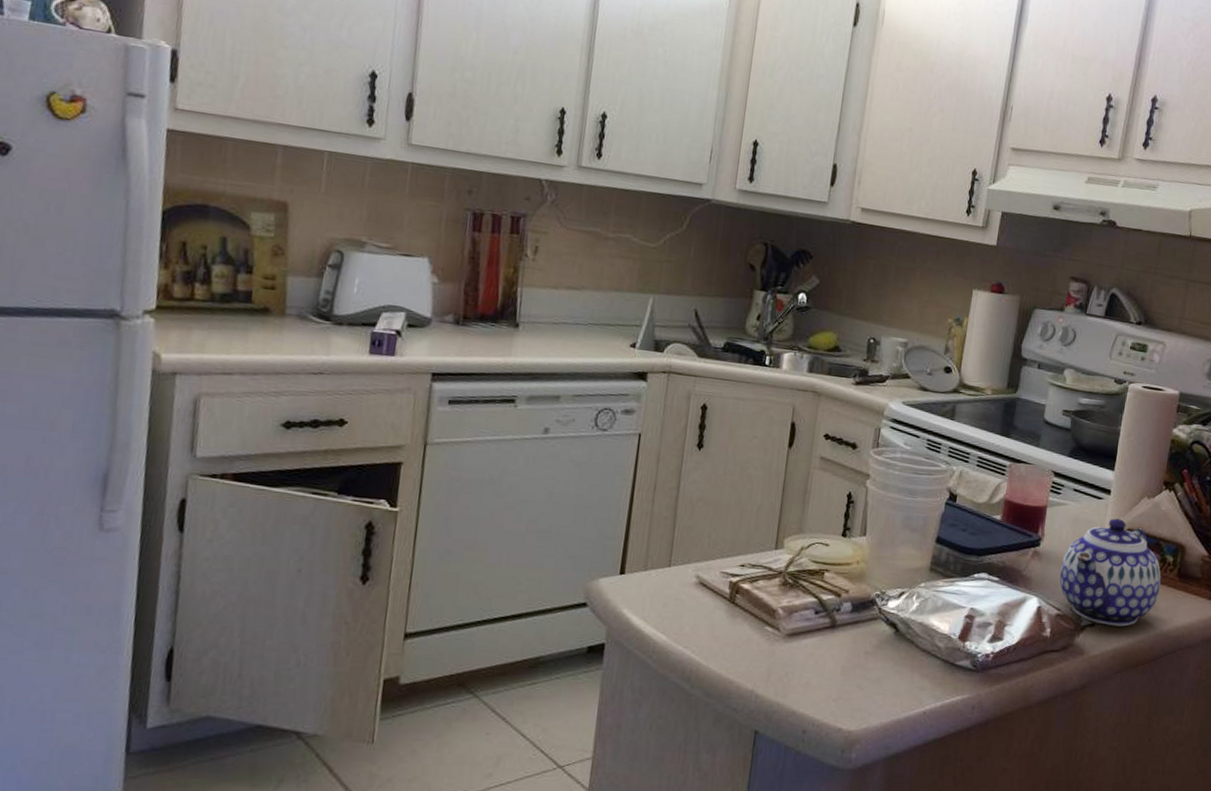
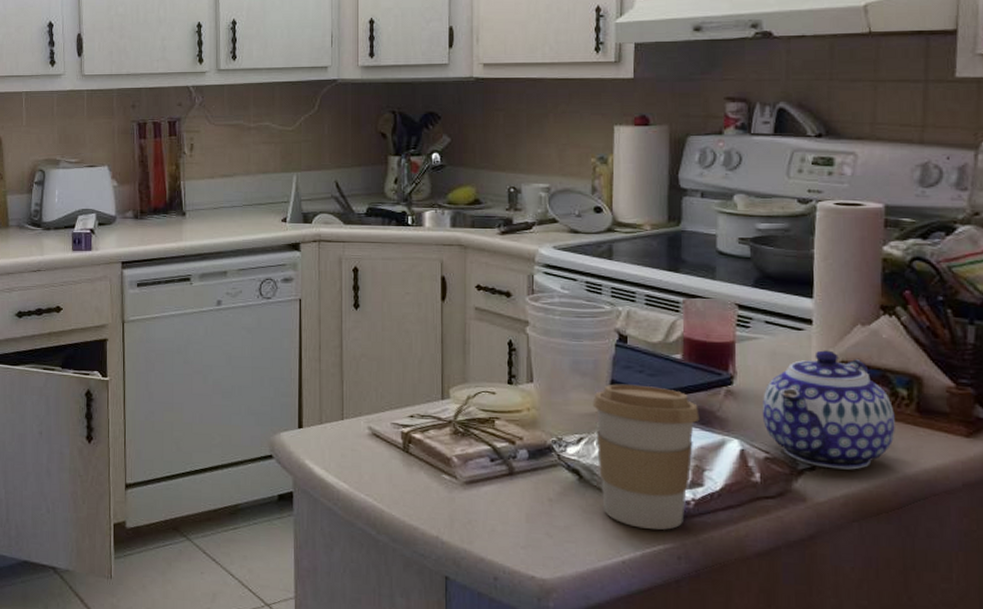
coffee cup: none [913,541,1009,681] -> present [592,384,700,530]

